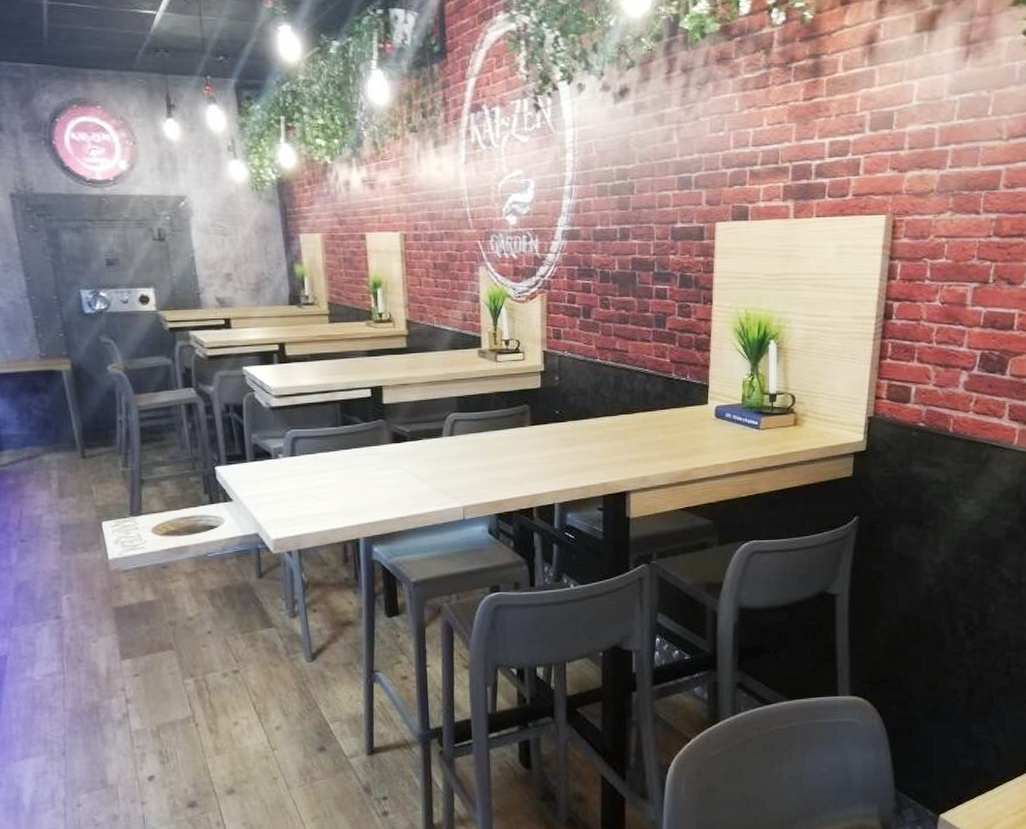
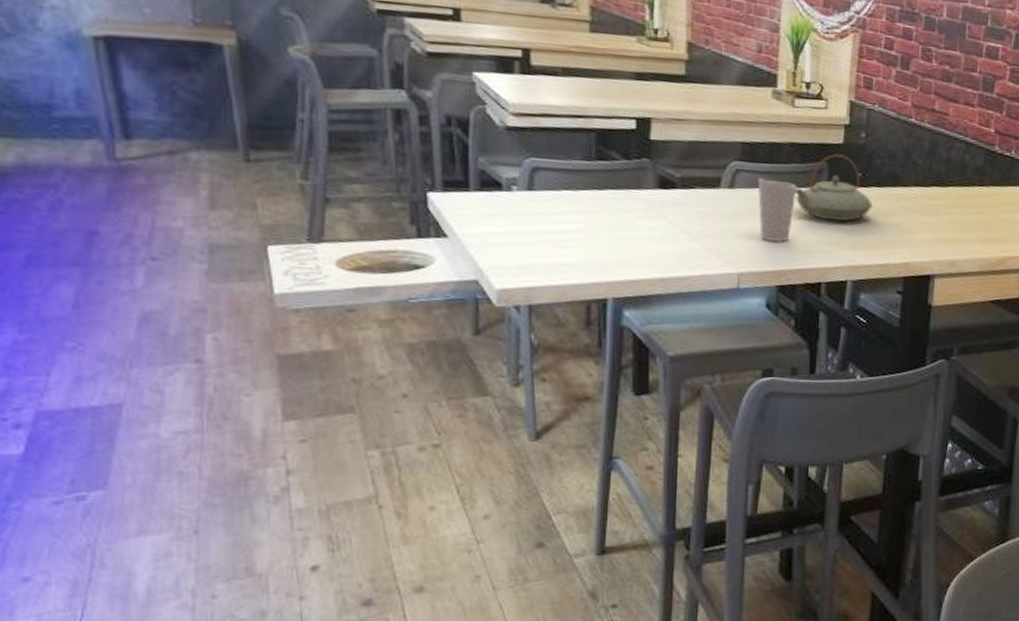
cup: none [472,425,505,477] -> present [757,178,796,242]
teapot: none [504,397,570,453] -> present [794,154,873,221]

